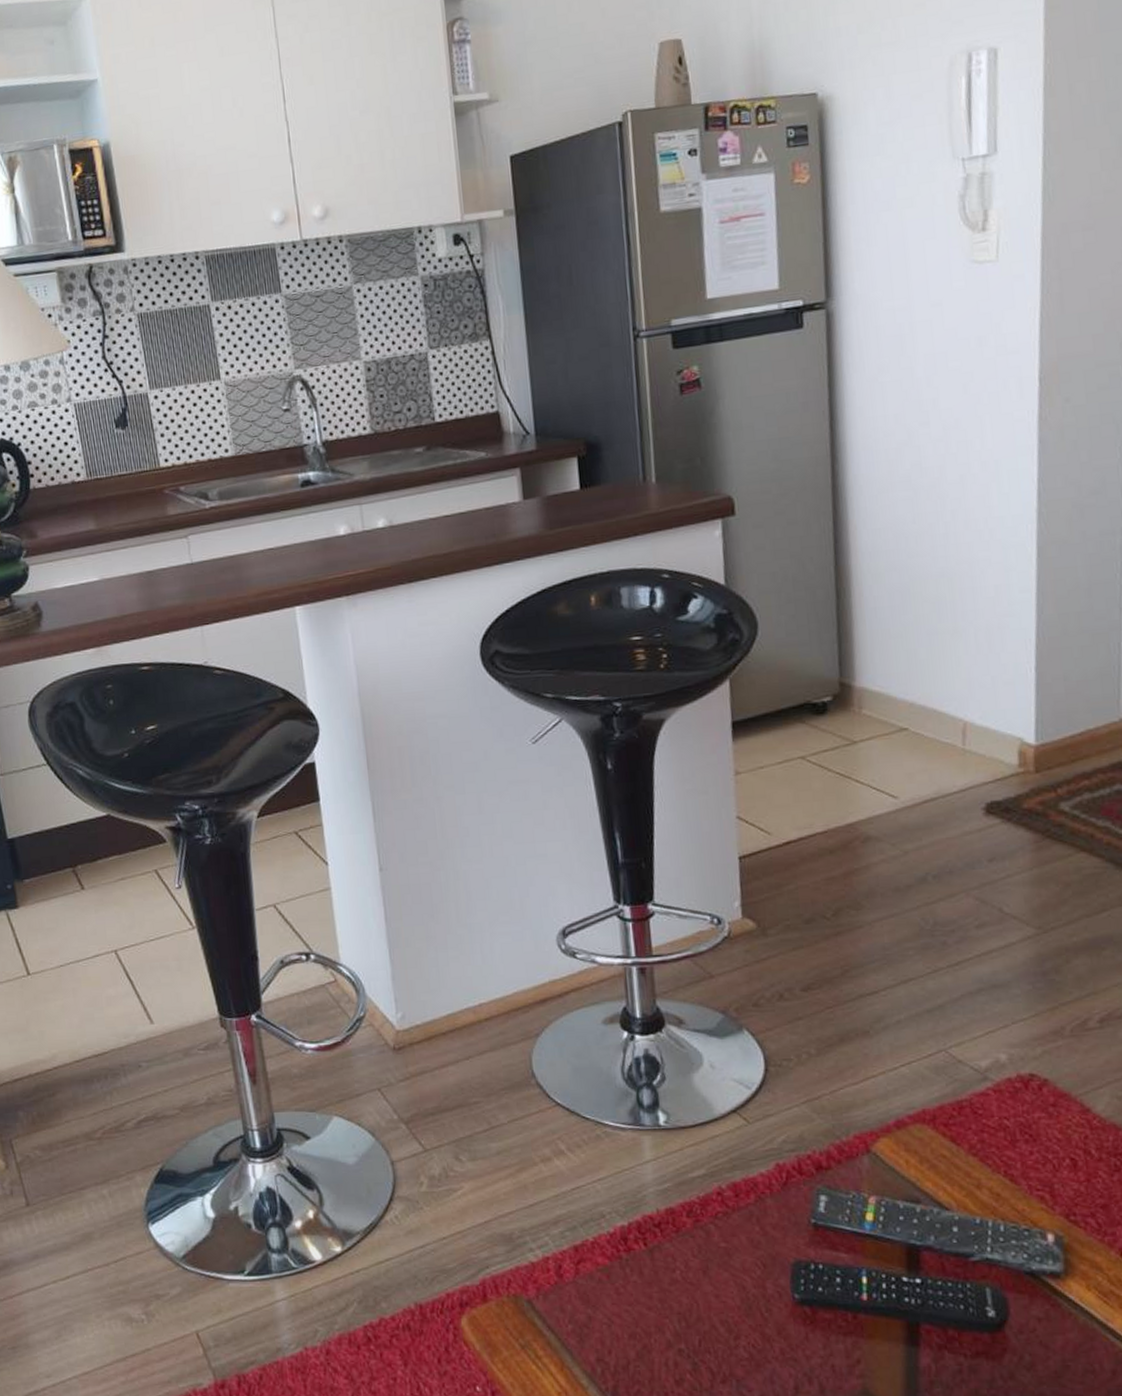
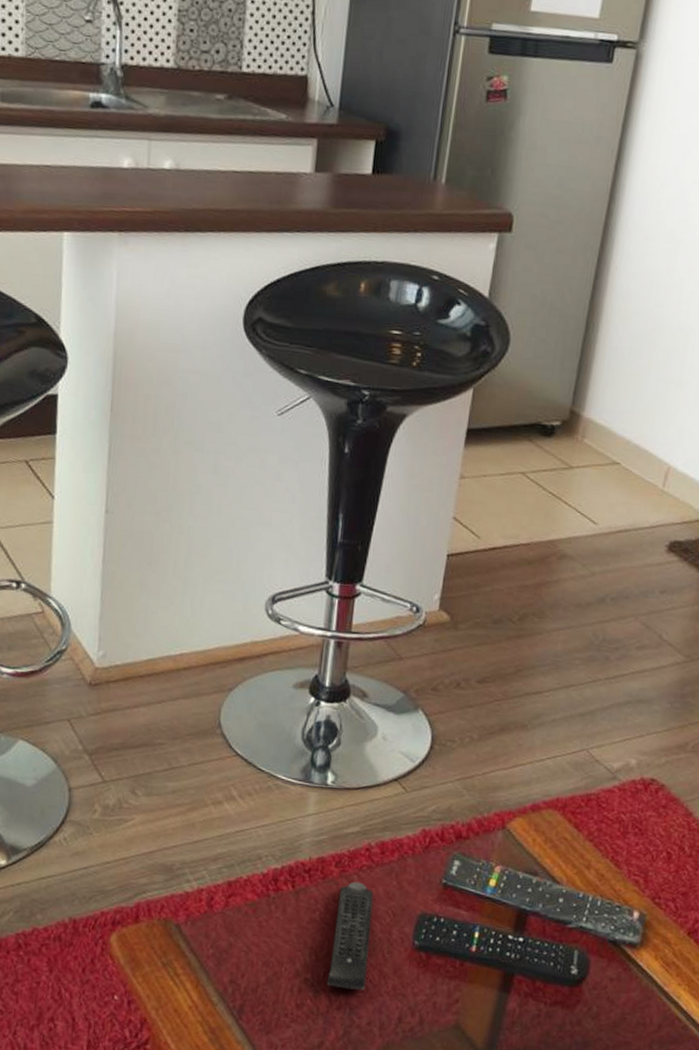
remote control: none [697,1232,749,1358] -> present [326,882,374,990]

